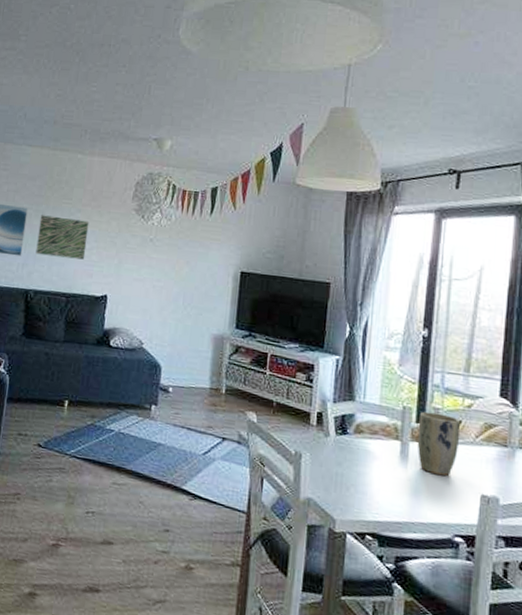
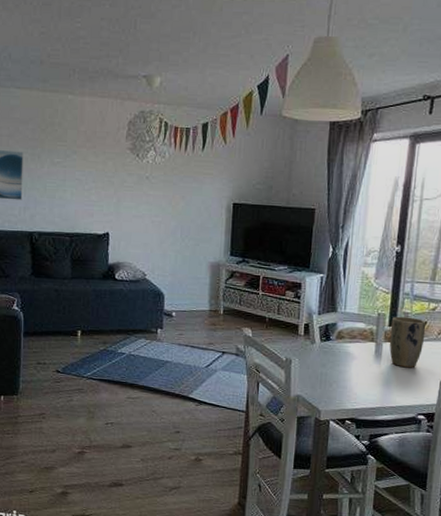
wall art: present [35,215,89,260] -> none [36,158,86,200]

